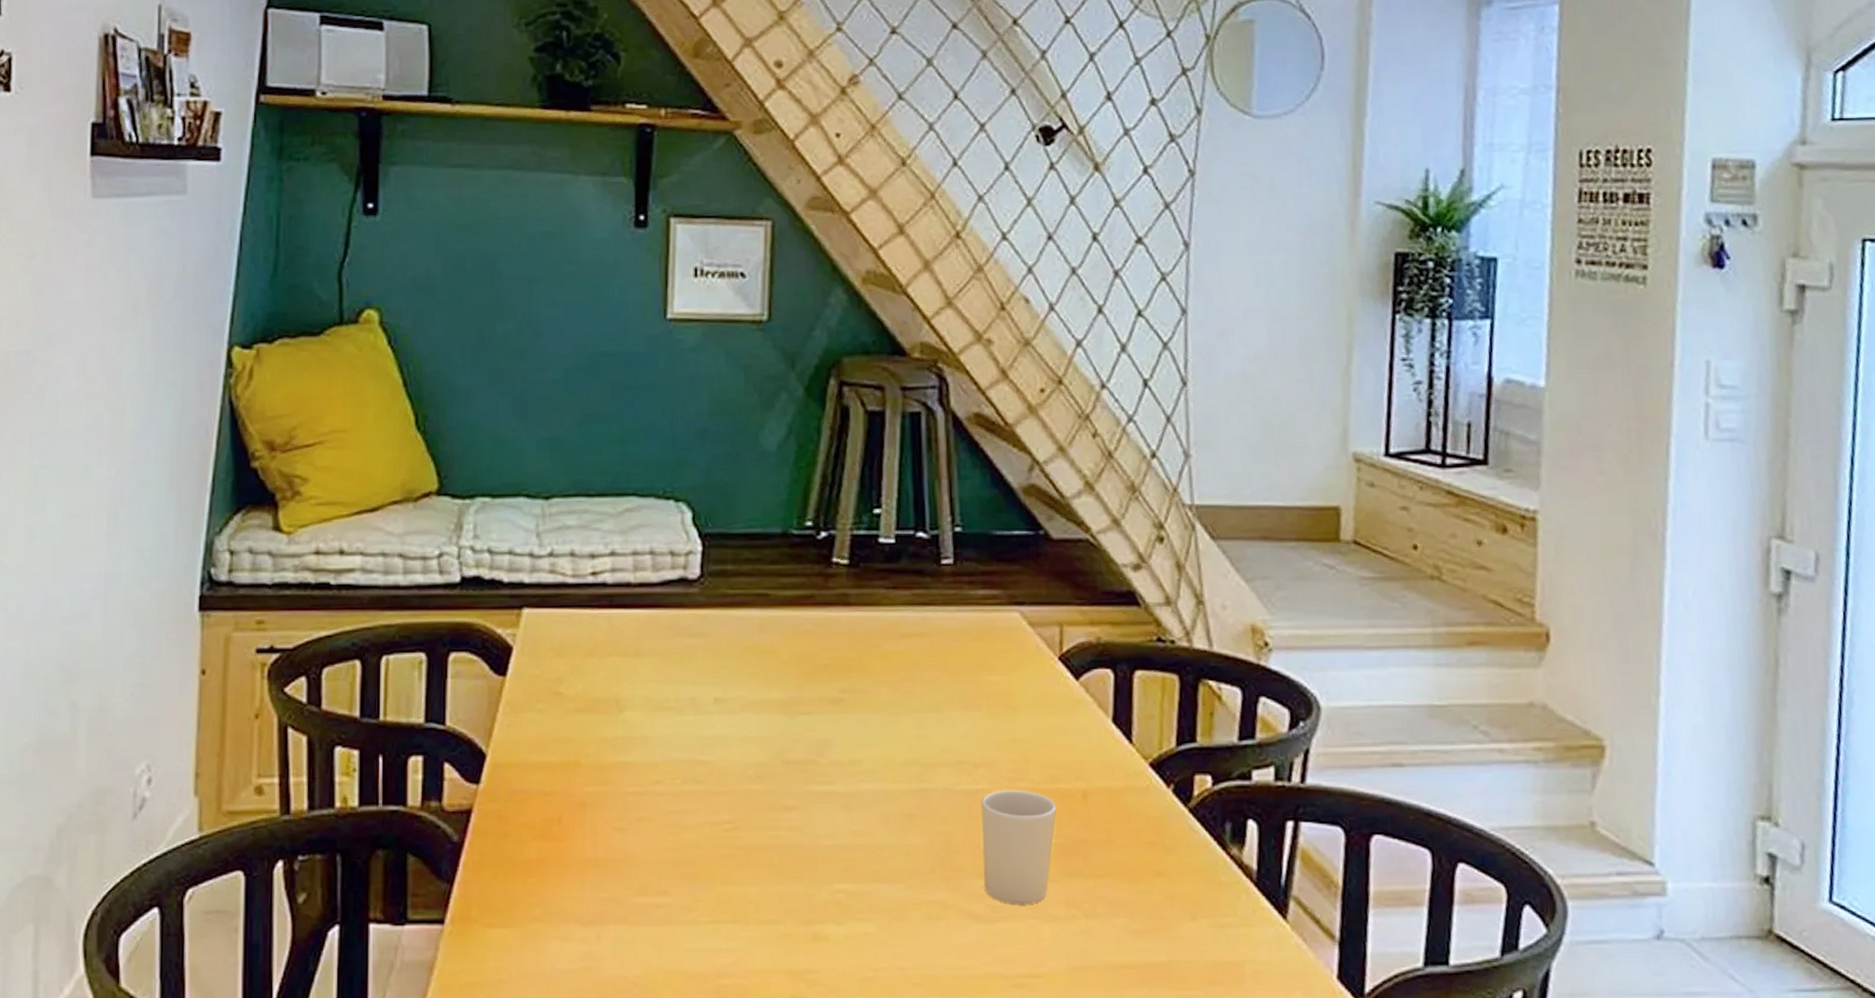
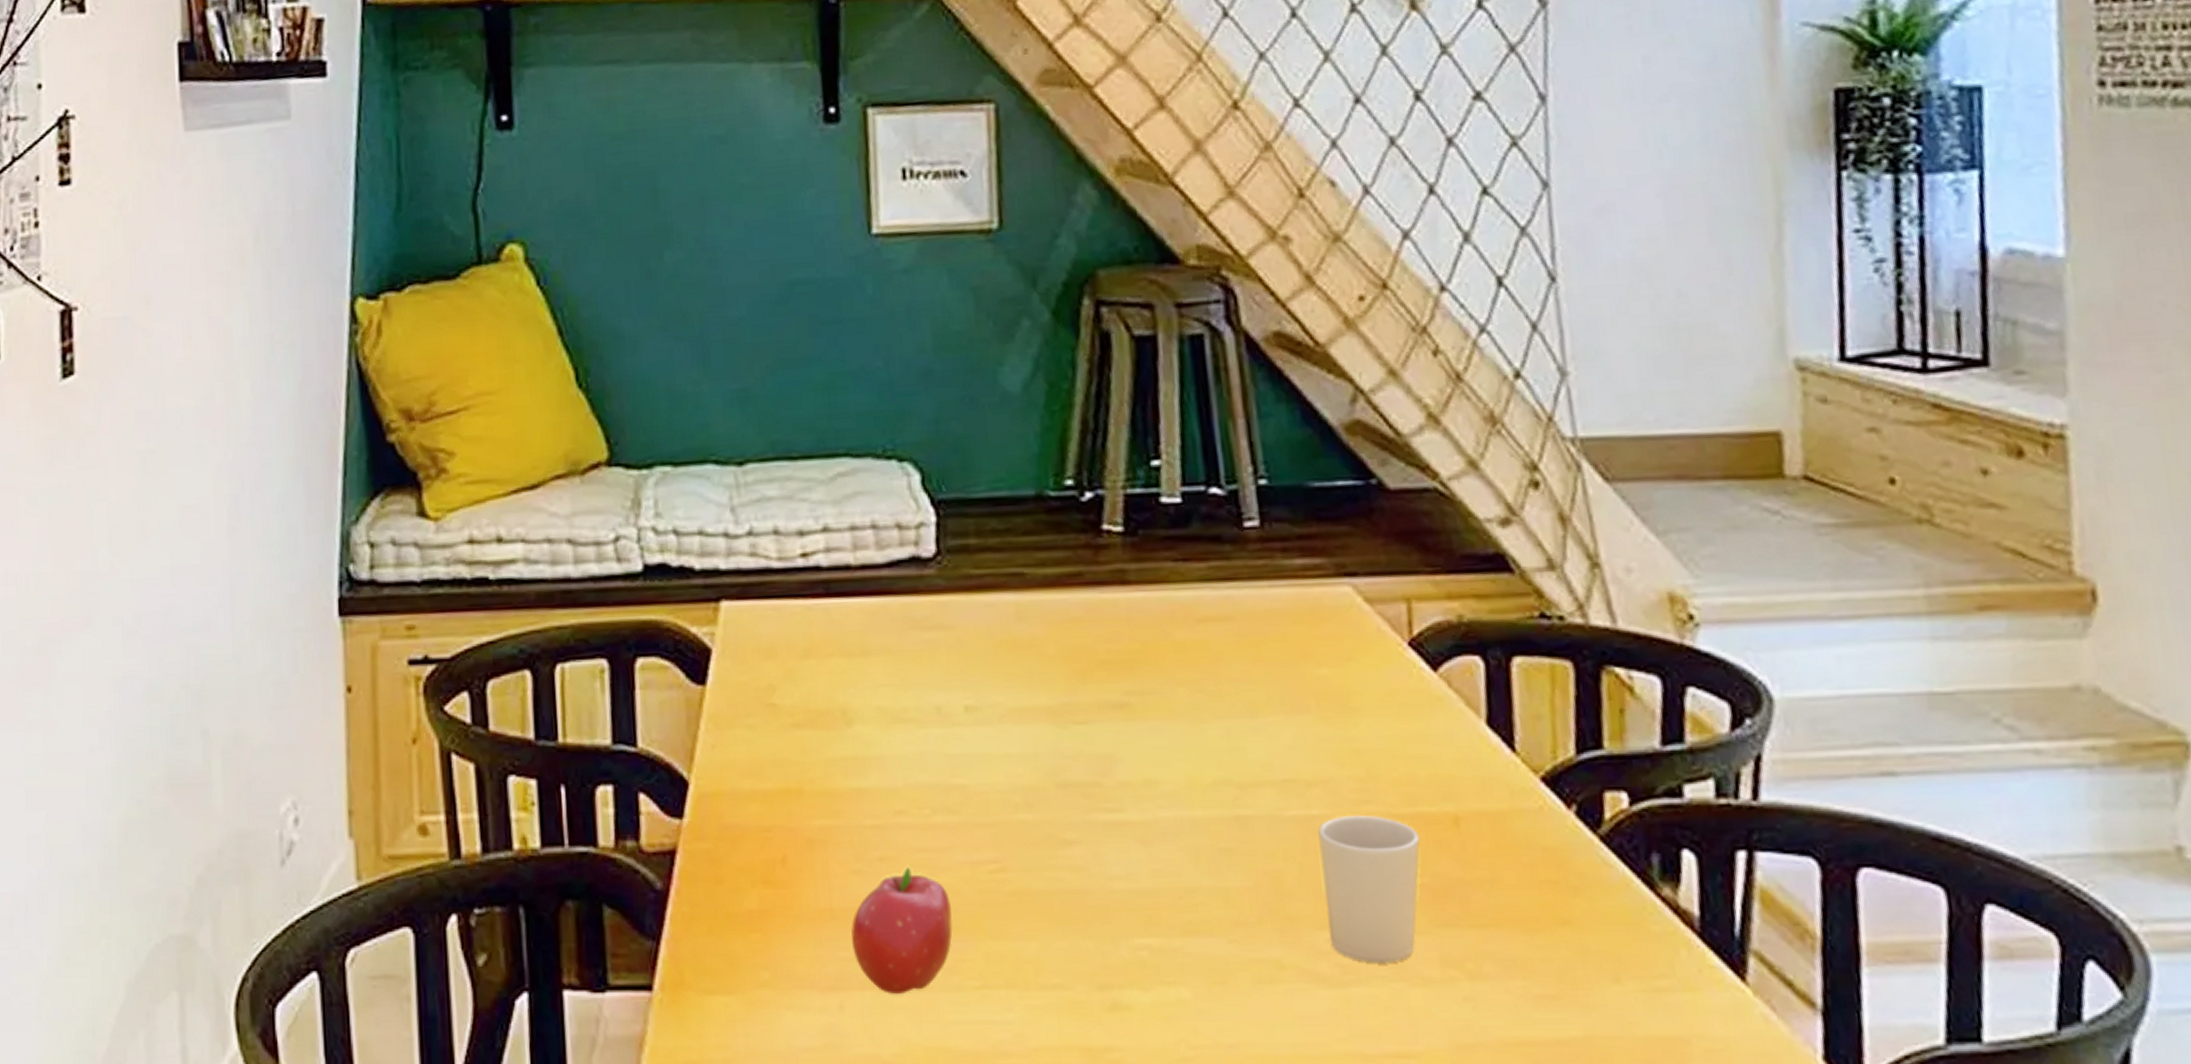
fruit: none [610,825,692,927] -> present [851,866,953,994]

